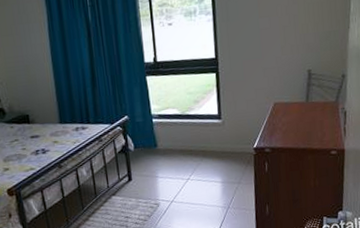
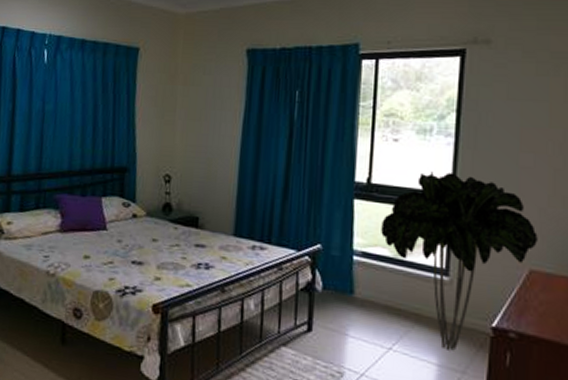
indoor plant: none [169,42,277,171] -> present [381,171,538,351]

